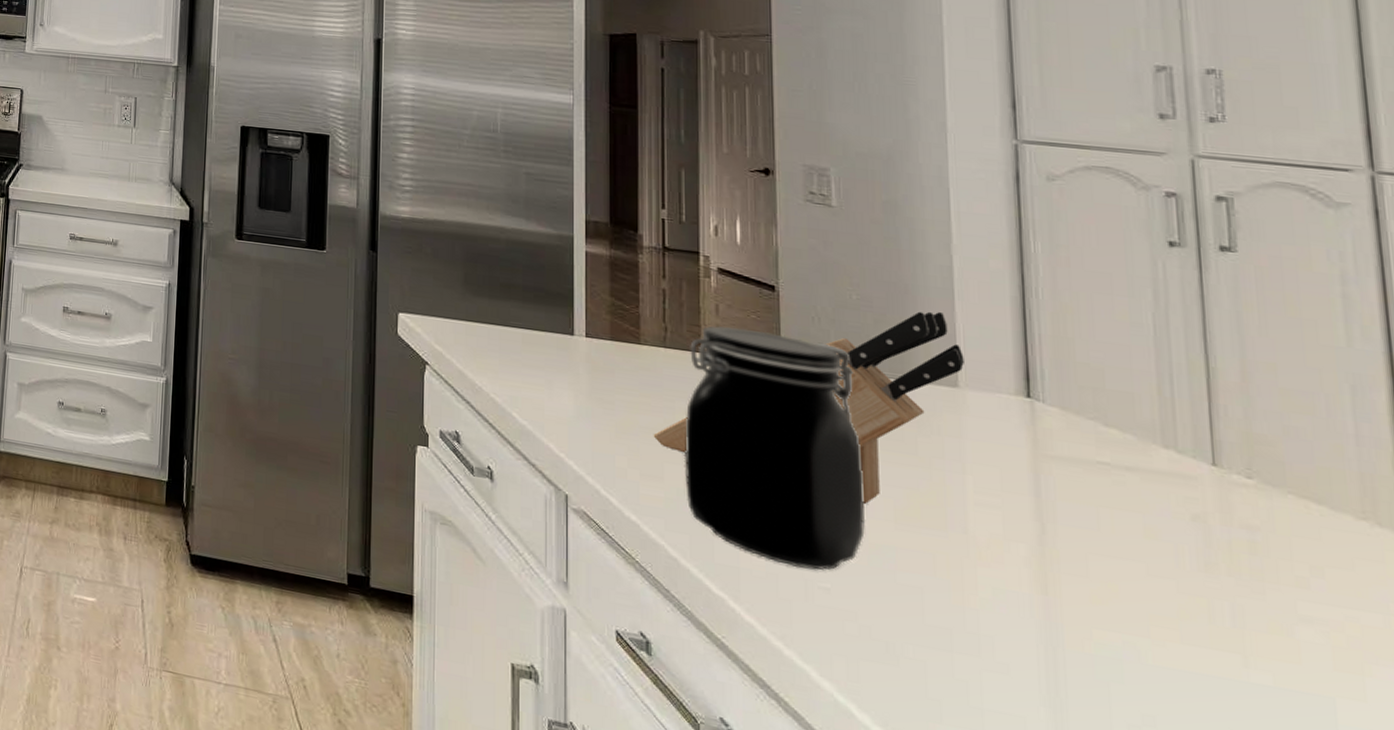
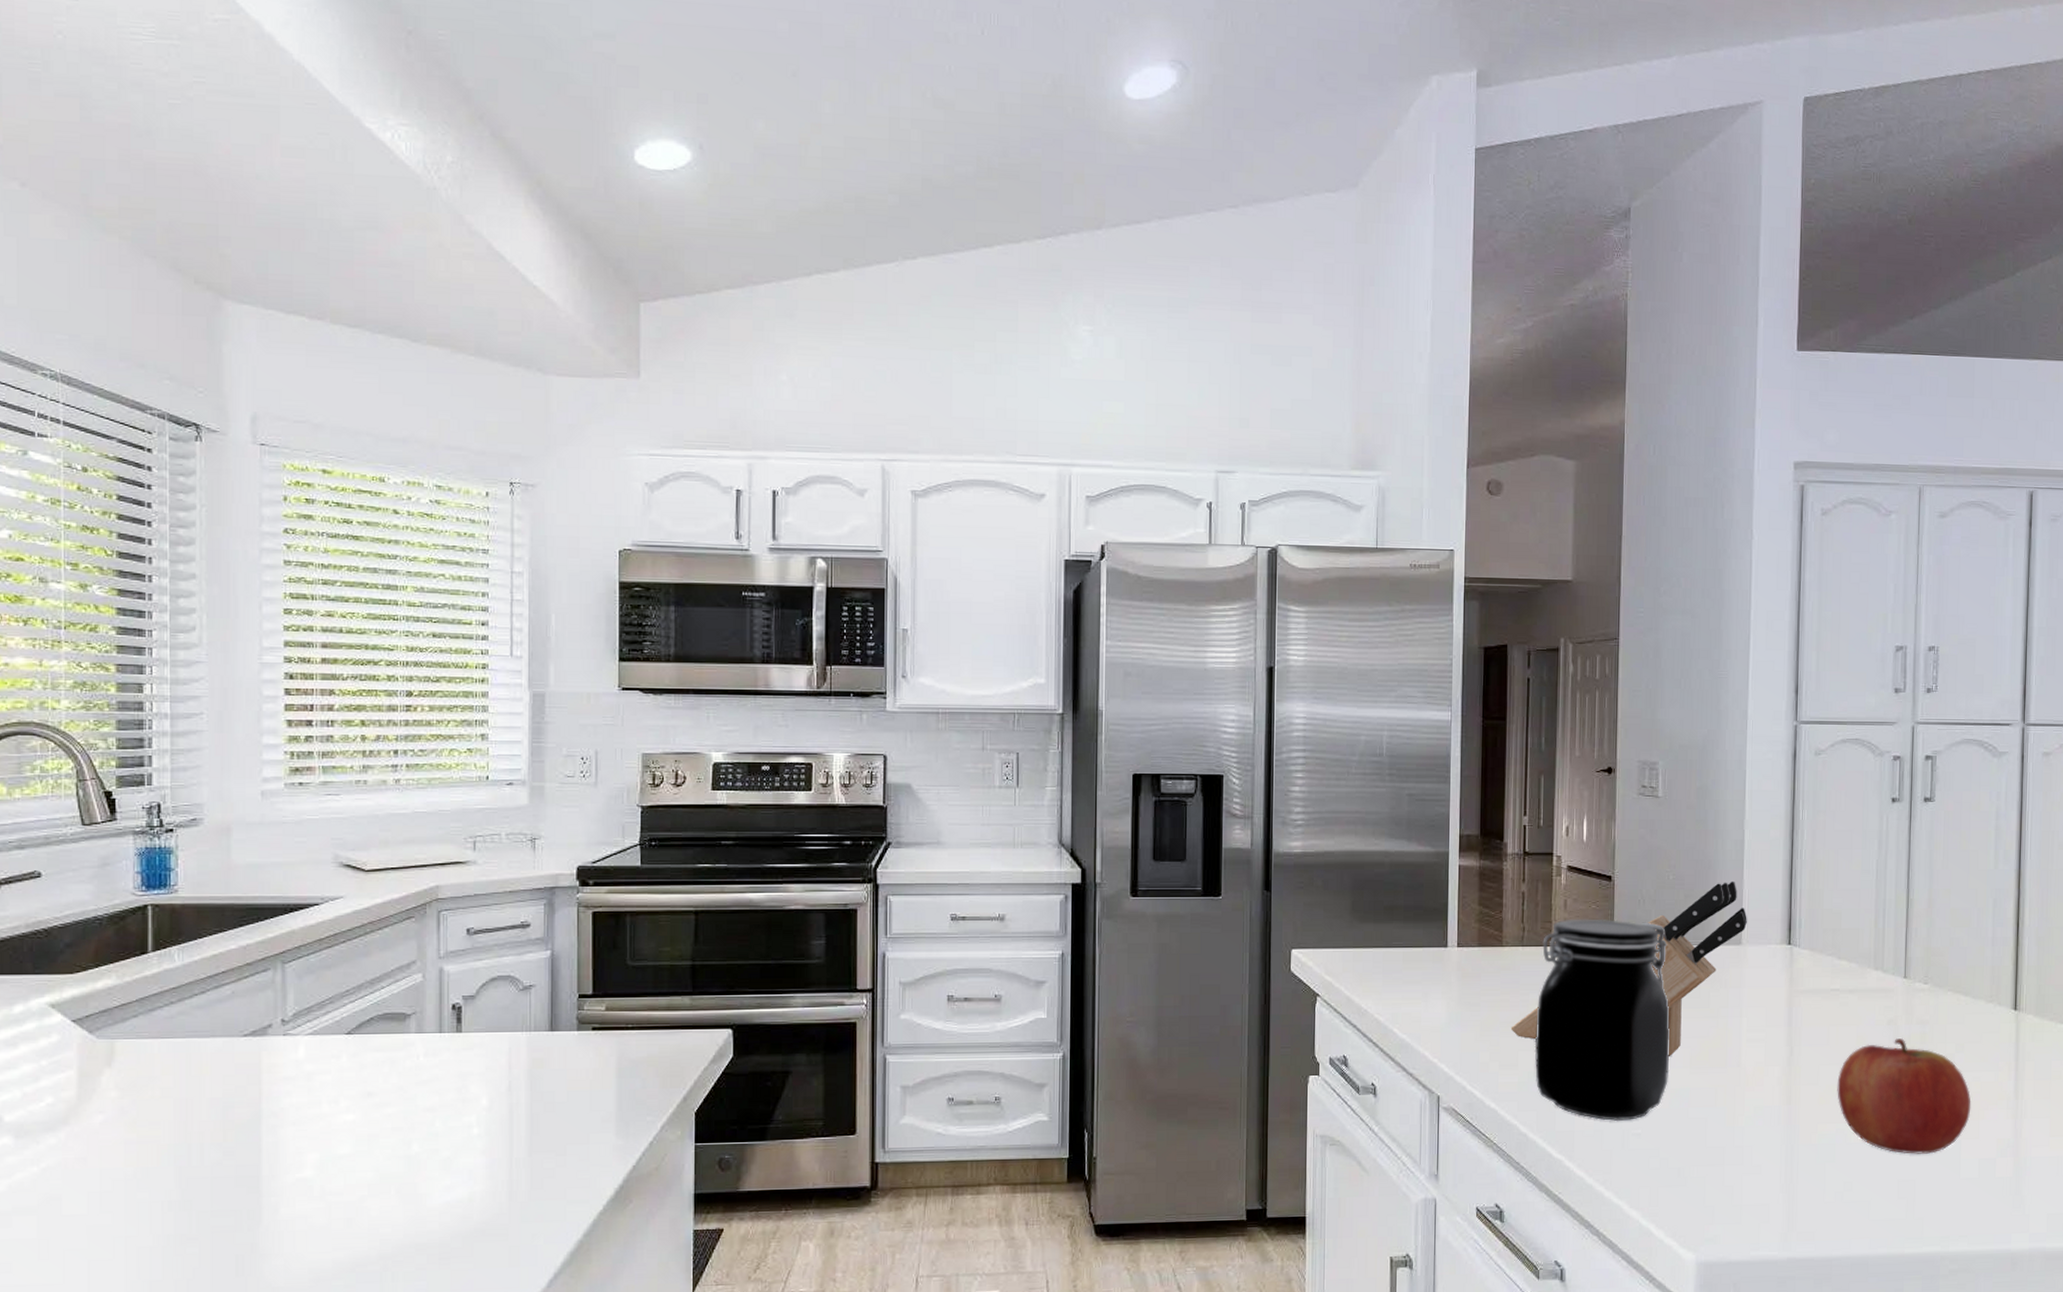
fruit: none [1118,540,1348,707] -> present [1837,1038,1971,1154]

